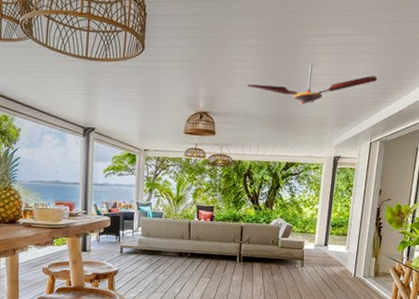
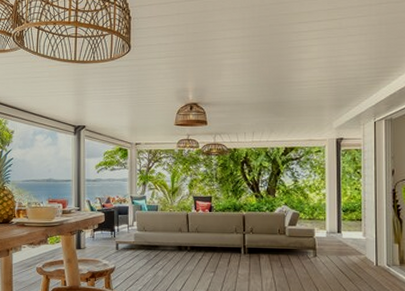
ceiling fan: present [247,63,378,105] -> none [235,49,373,89]

